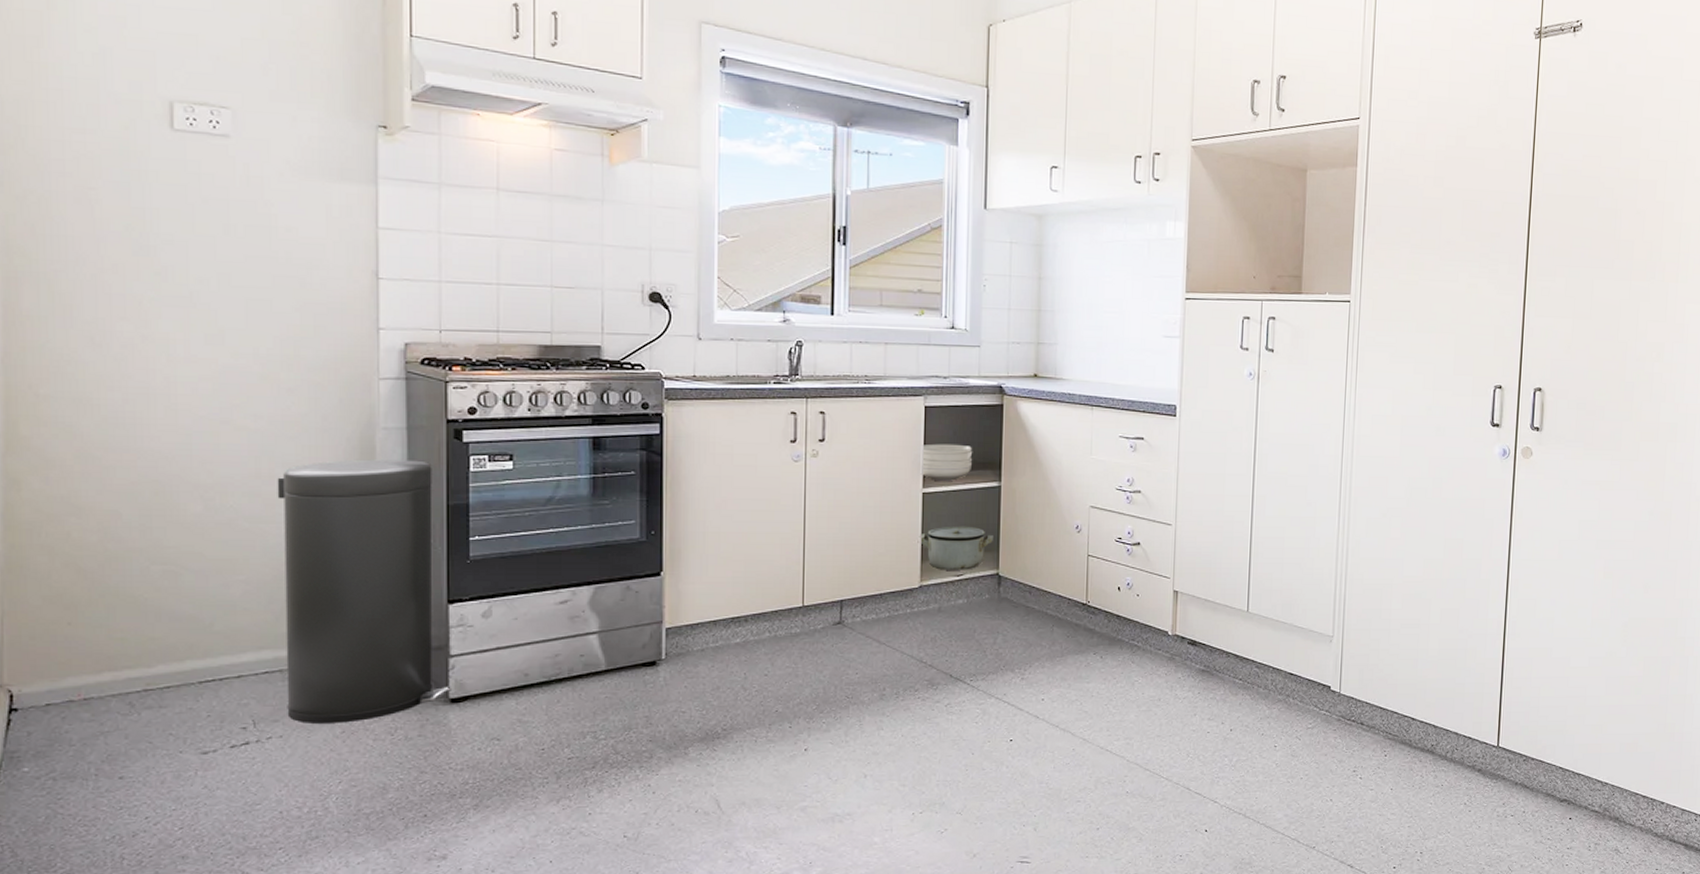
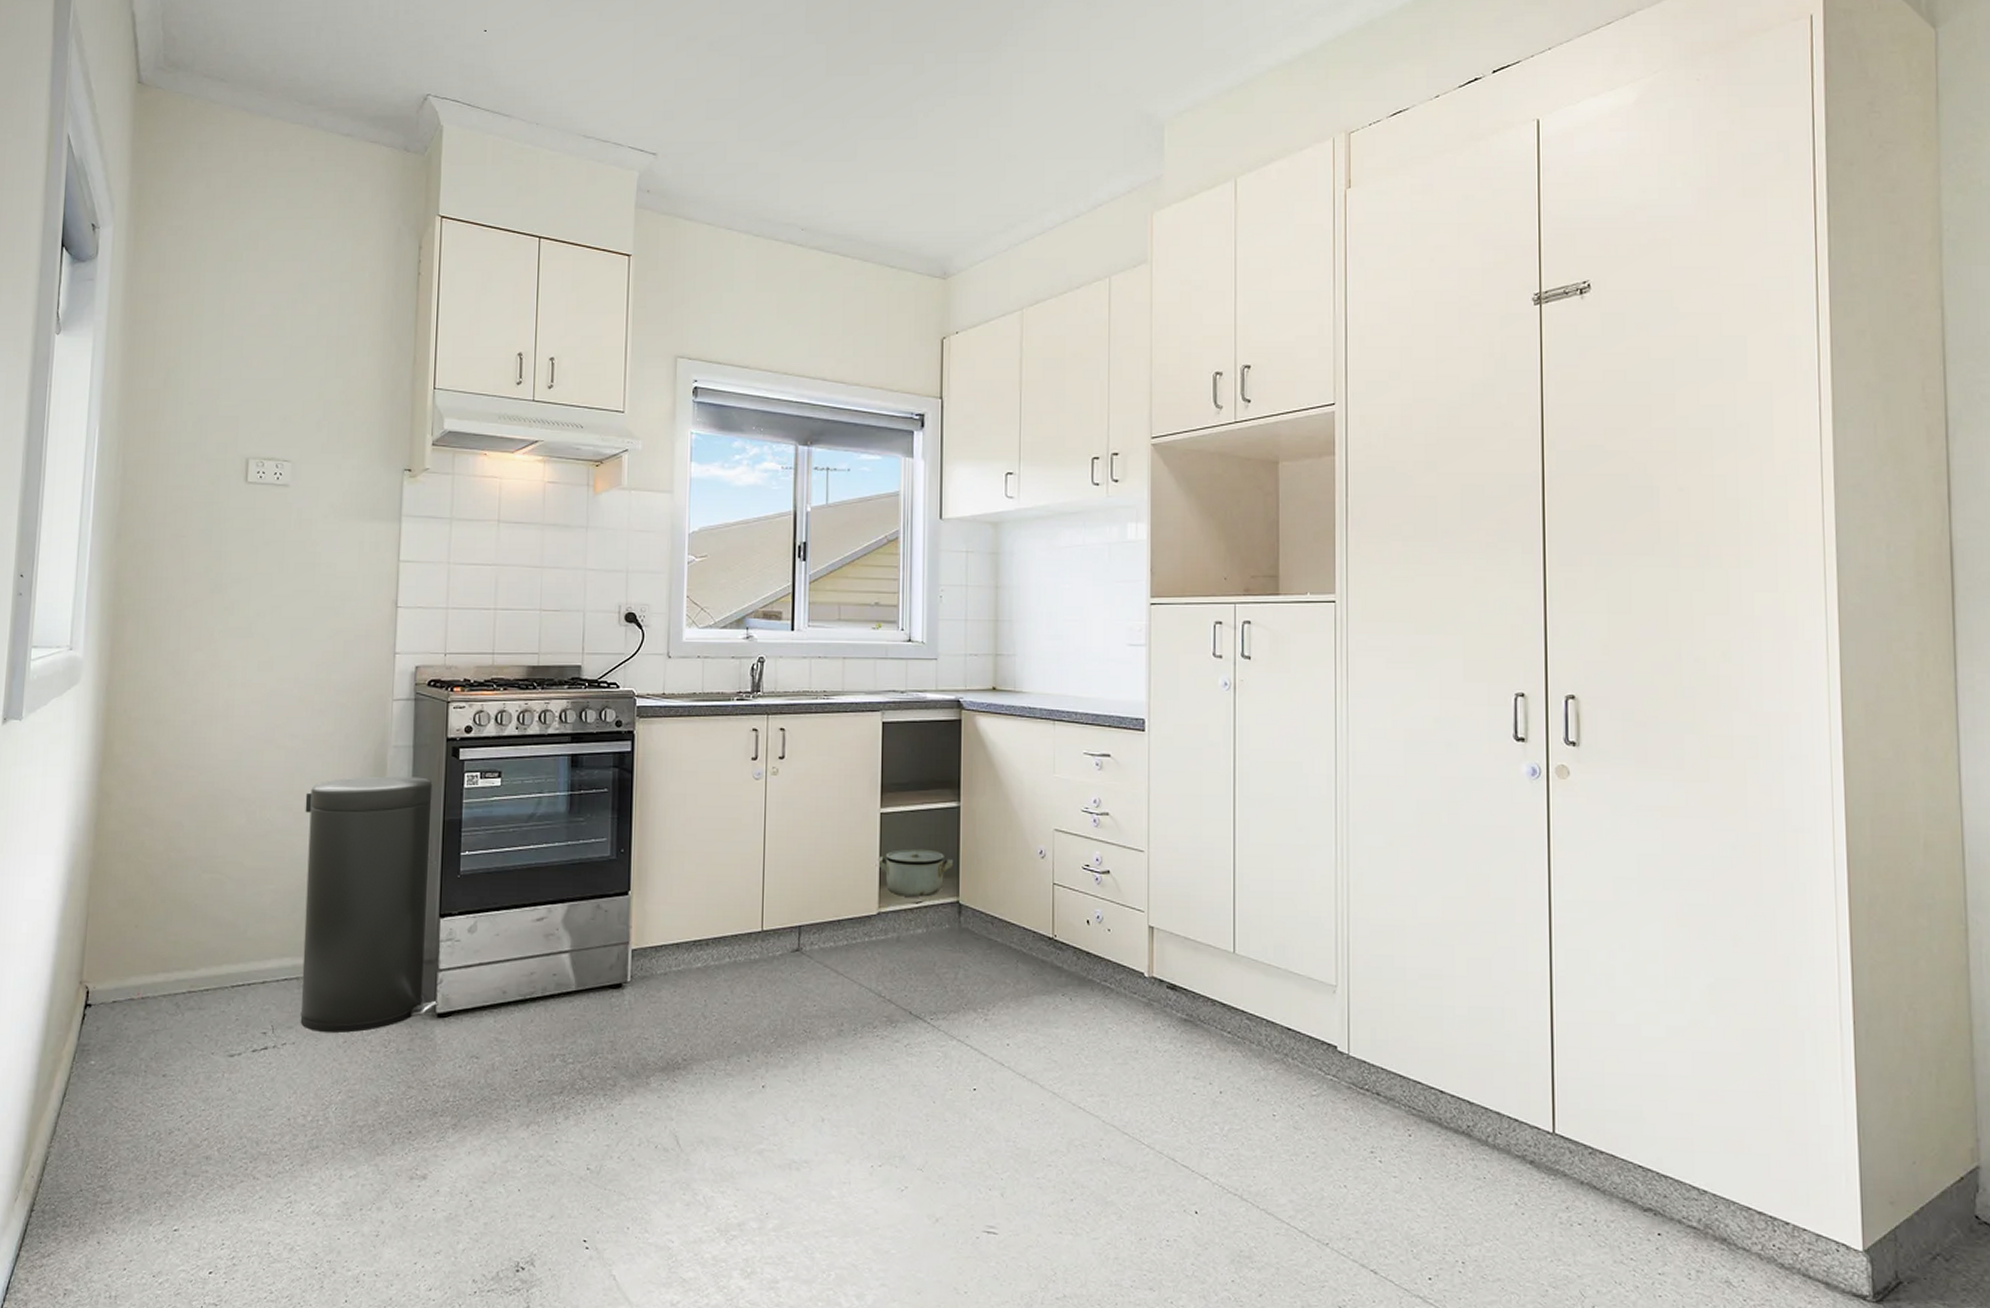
bowl: present [920,443,973,481] -> none [878,761,931,800]

